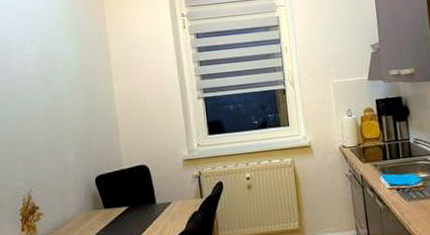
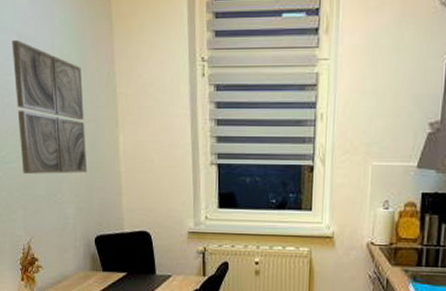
wall art: none [11,15,85,129] -> present [12,40,88,174]

